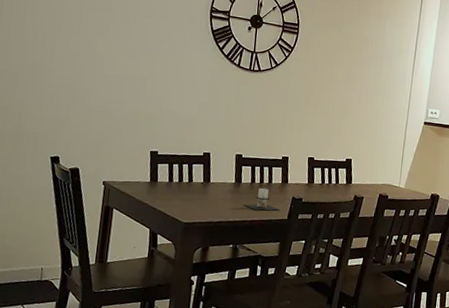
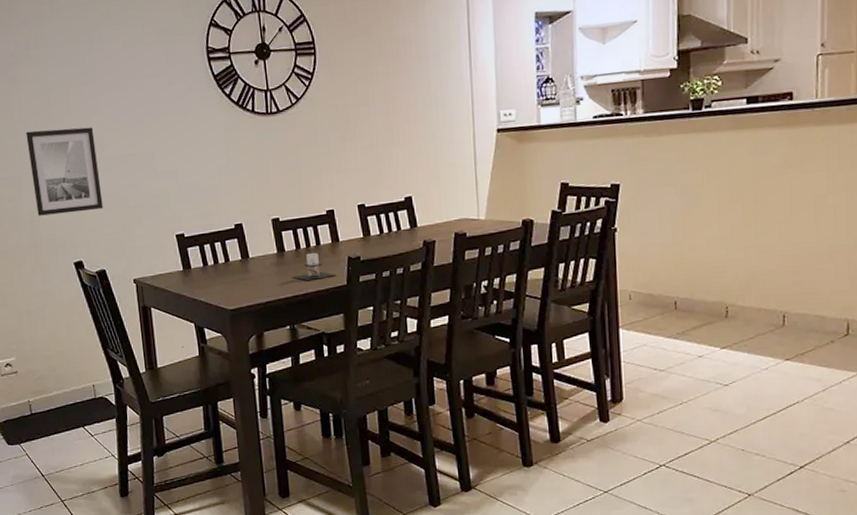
wall art: none [26,36,98,116] -> present [25,127,103,216]

